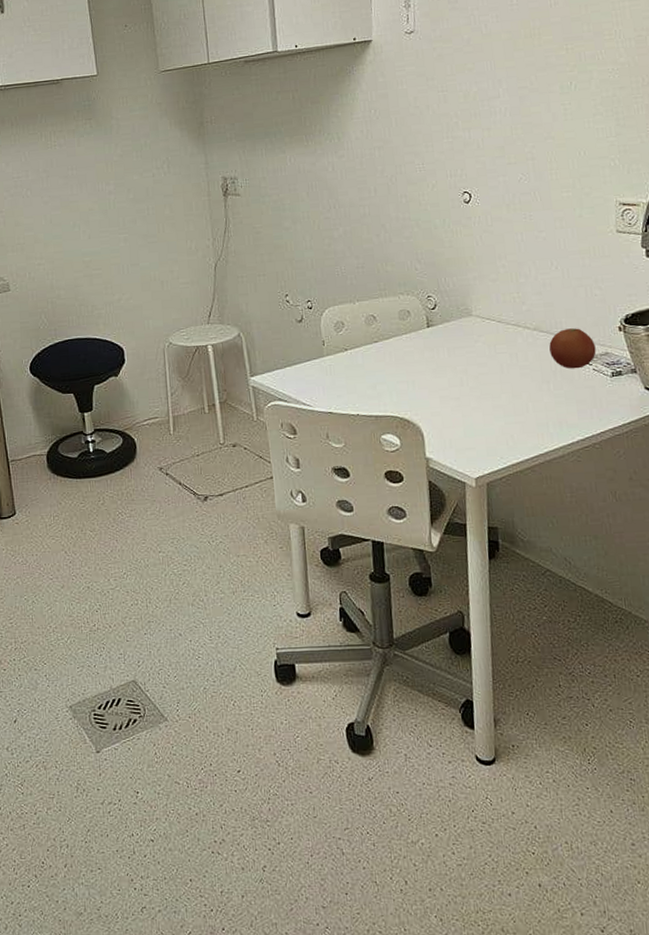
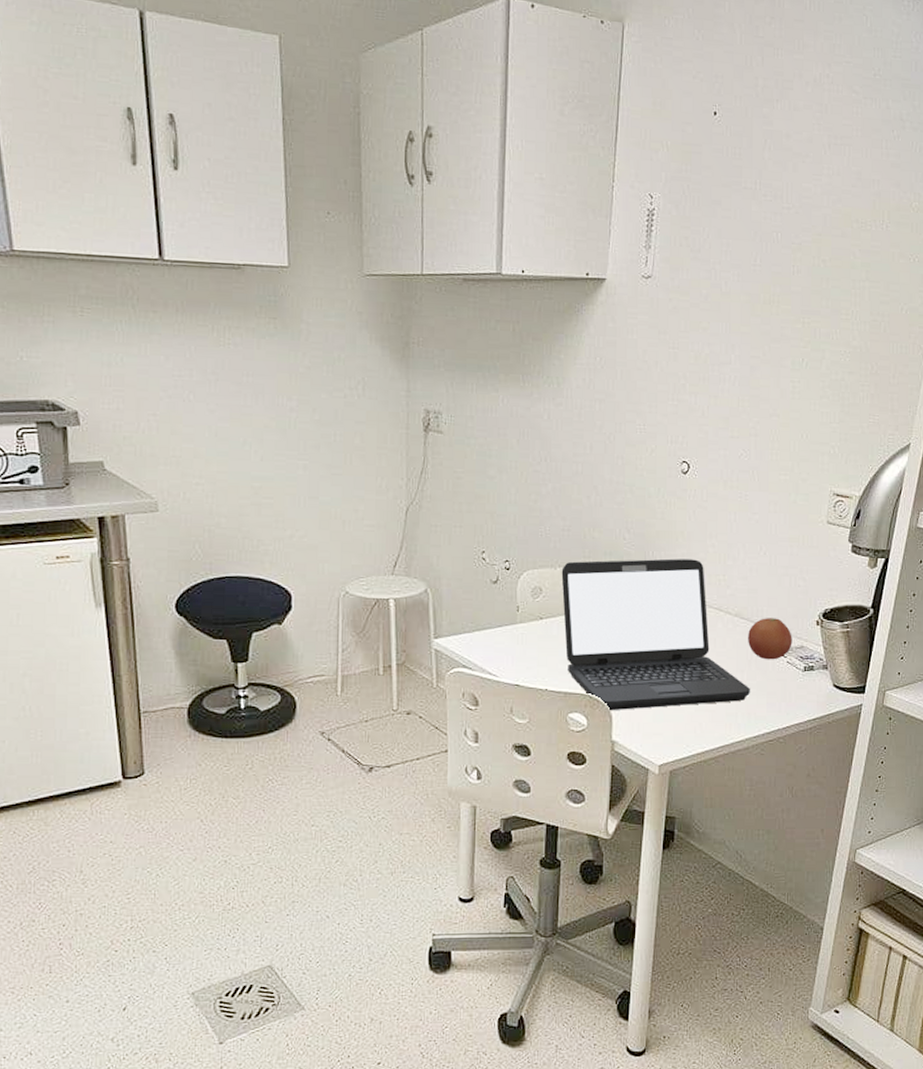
laptop: none [360,281,559,430] -> present [561,558,750,711]

